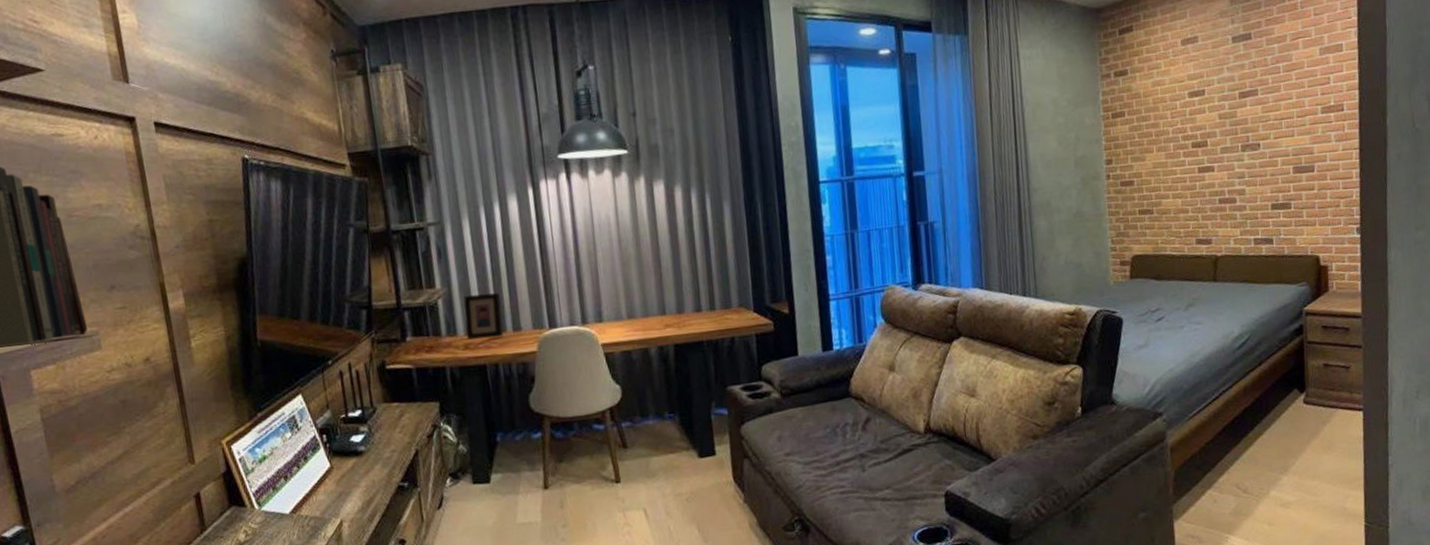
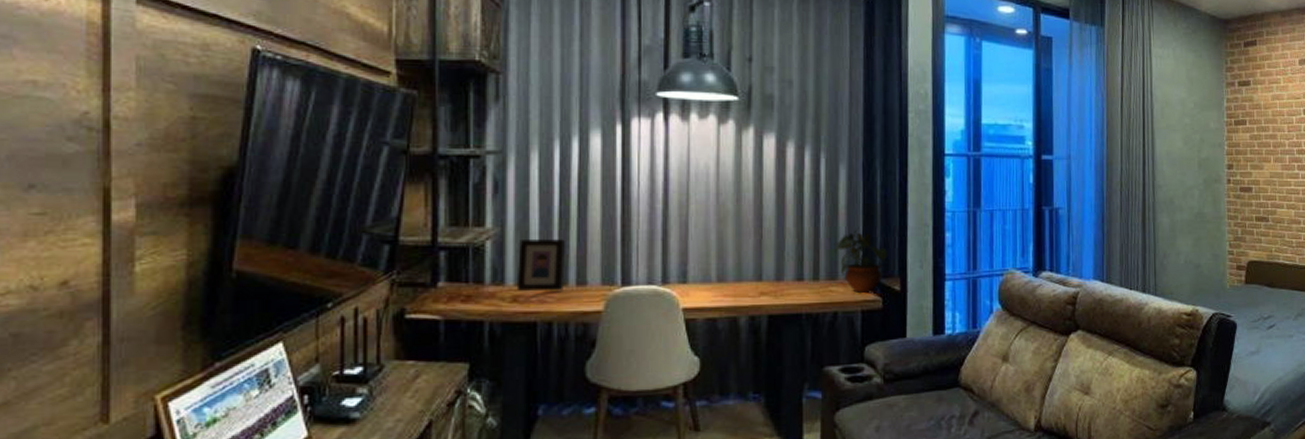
potted plant: none [725,259,775,319] -> present [834,228,888,294]

